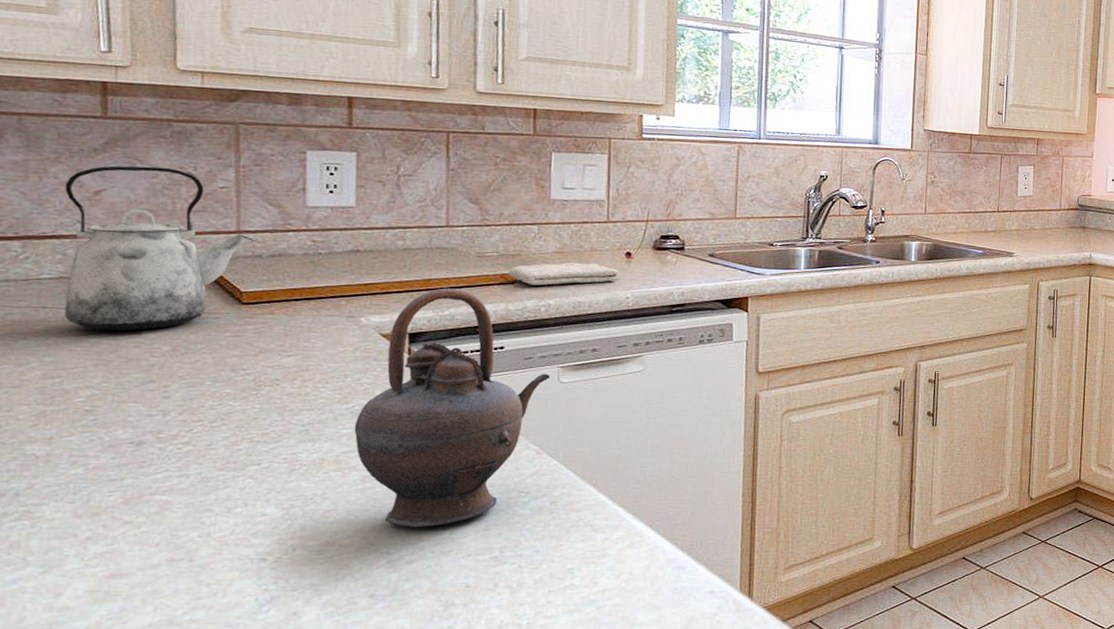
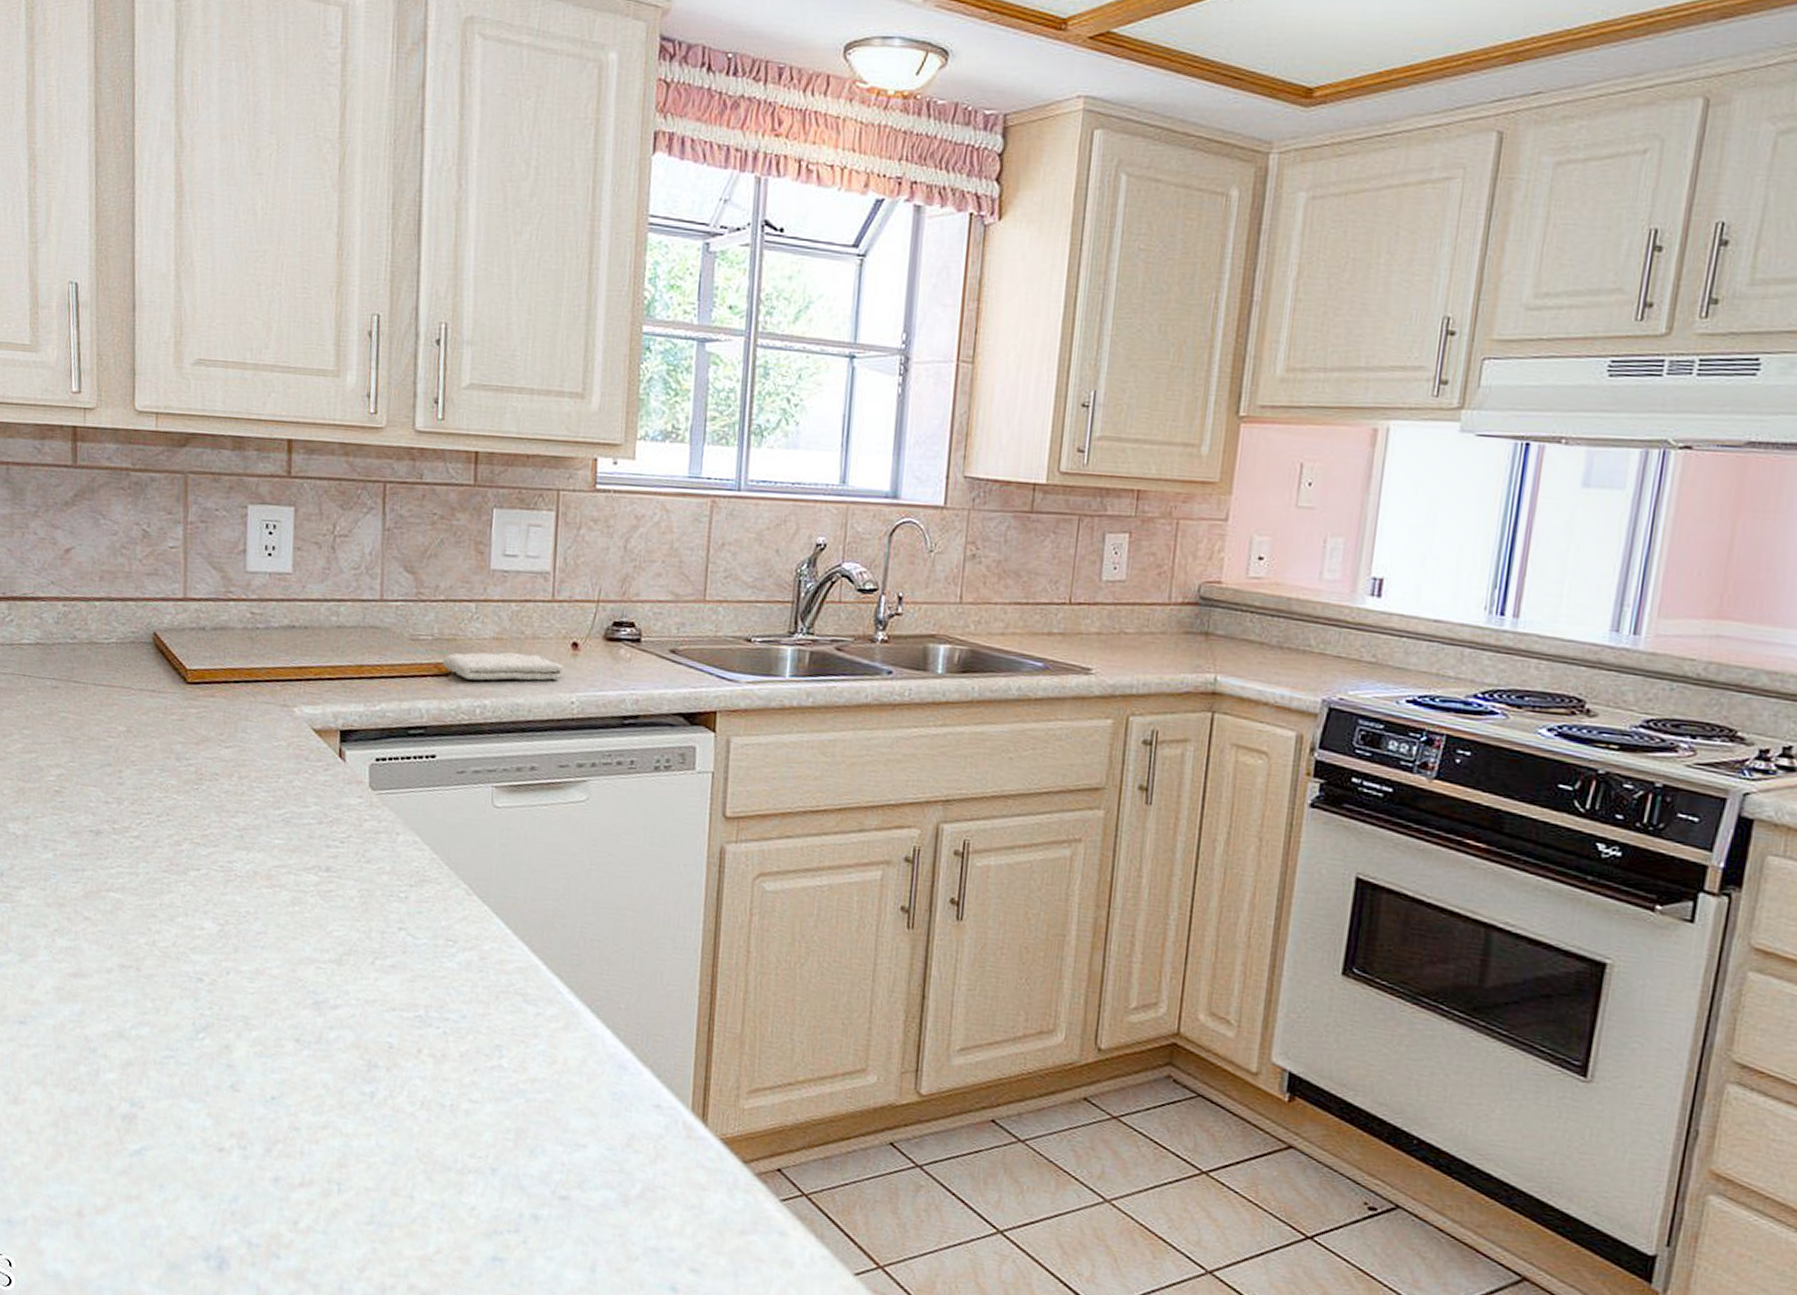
kettle: present [64,165,255,331] -> none [40,520,200,707]
teapot: present [354,288,551,528] -> none [285,677,484,969]

